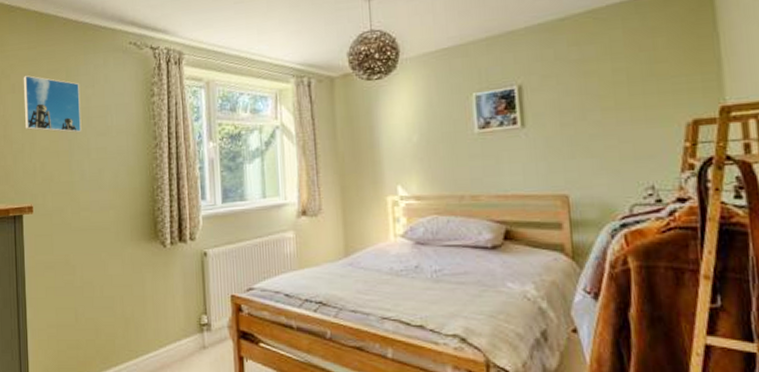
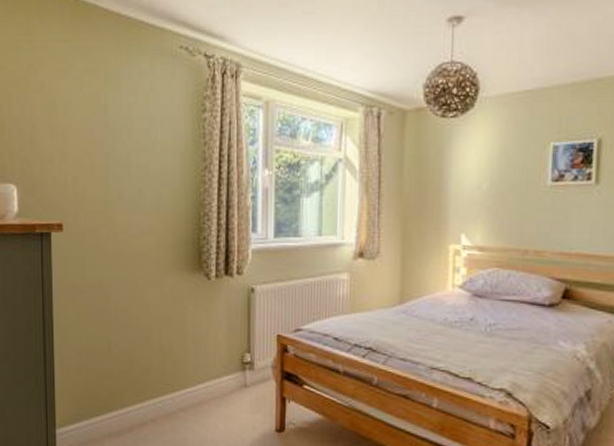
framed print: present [23,75,82,133] -> none [53,72,121,146]

